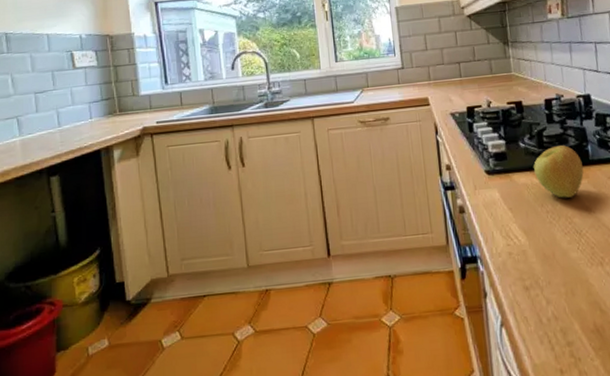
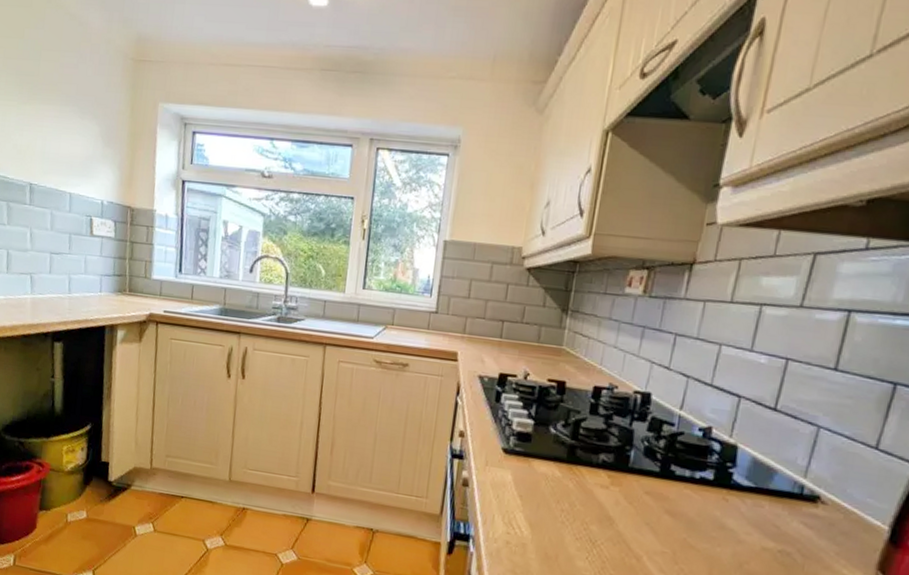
apple: present [534,145,584,198] -> none [559,441,619,502]

